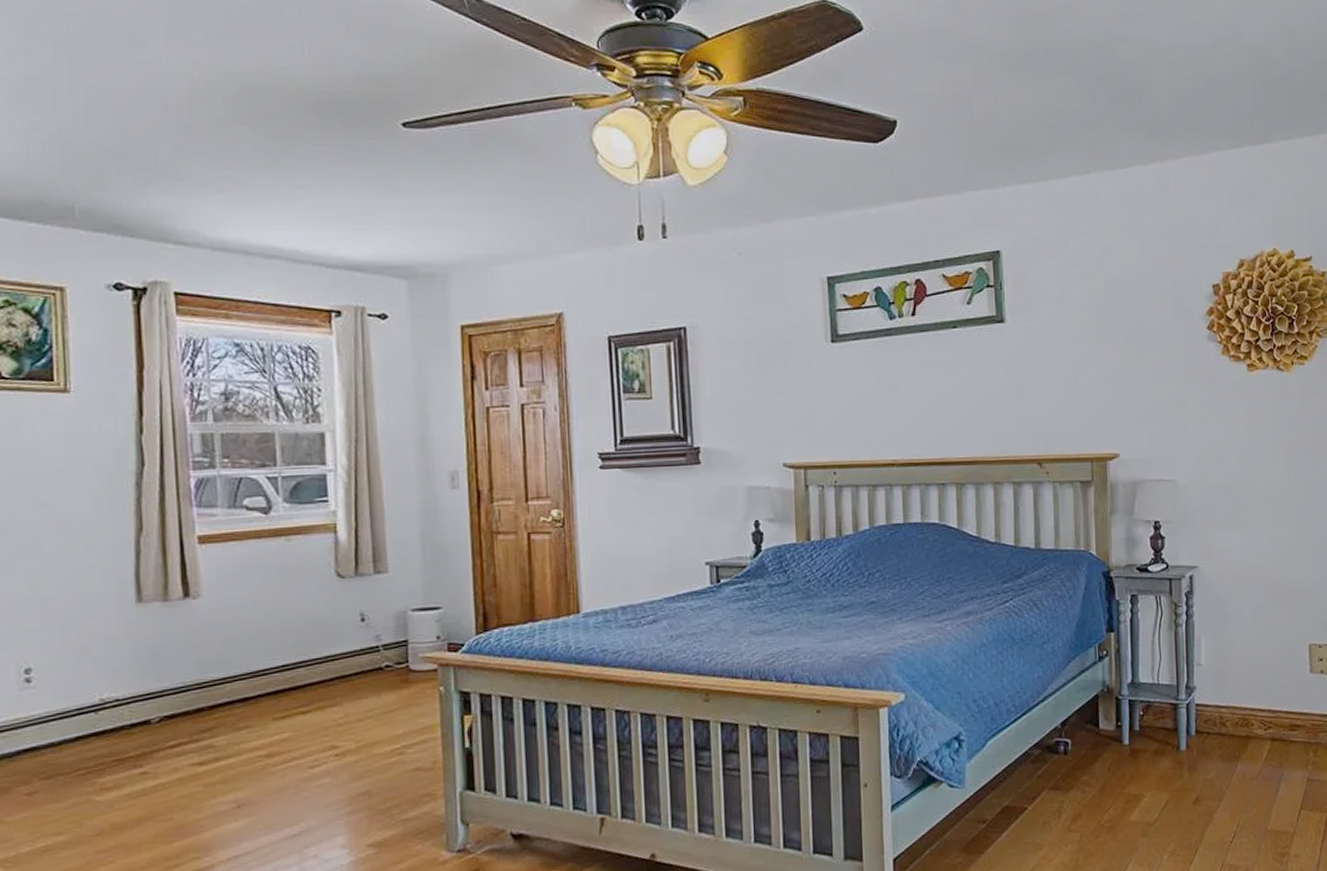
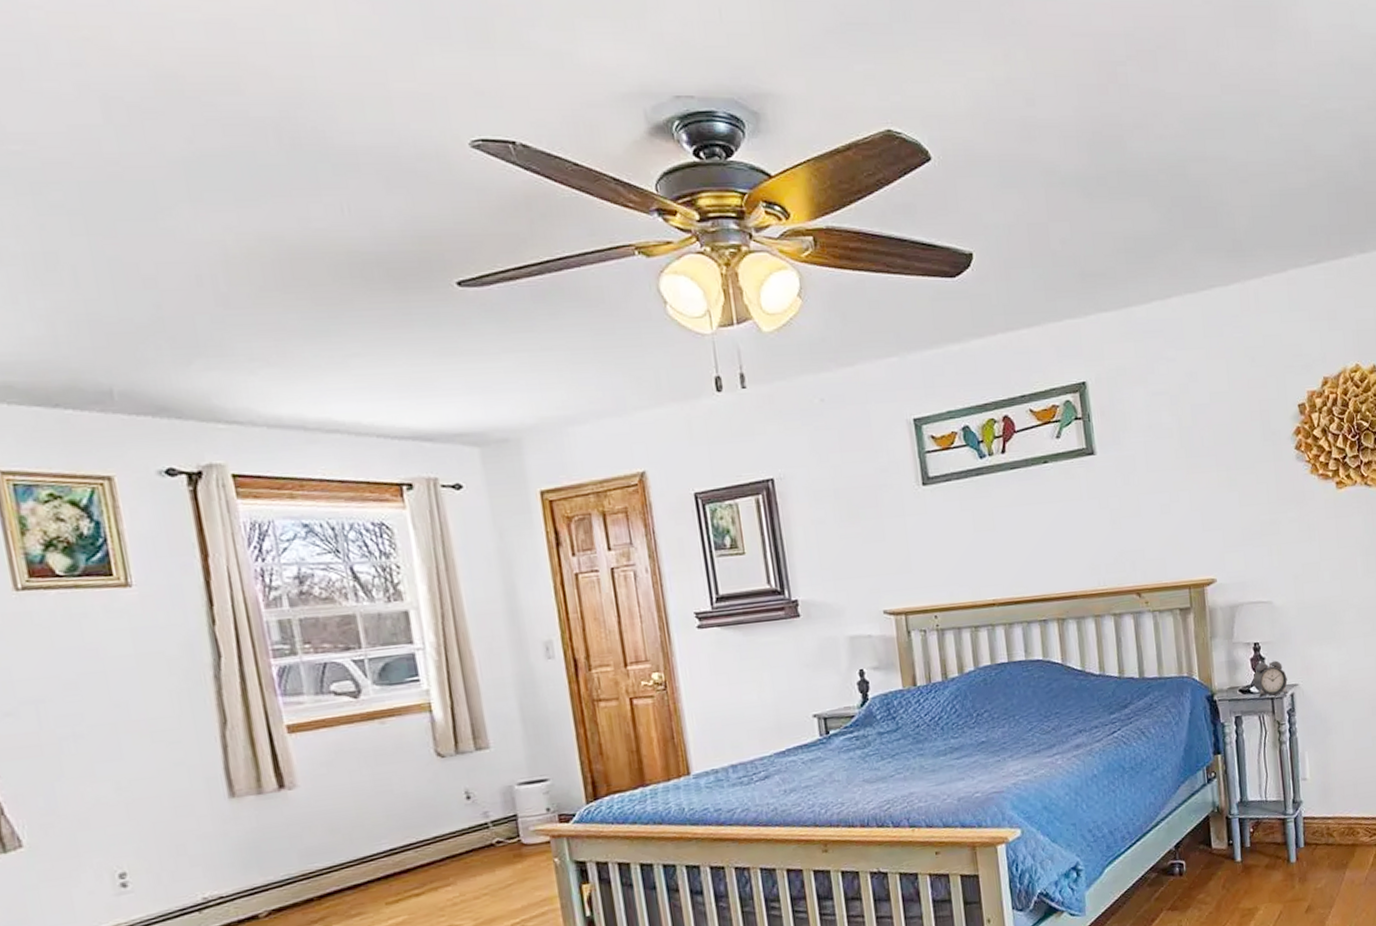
alarm clock: none [1151,540,1187,578] -> present [1253,660,1288,699]

